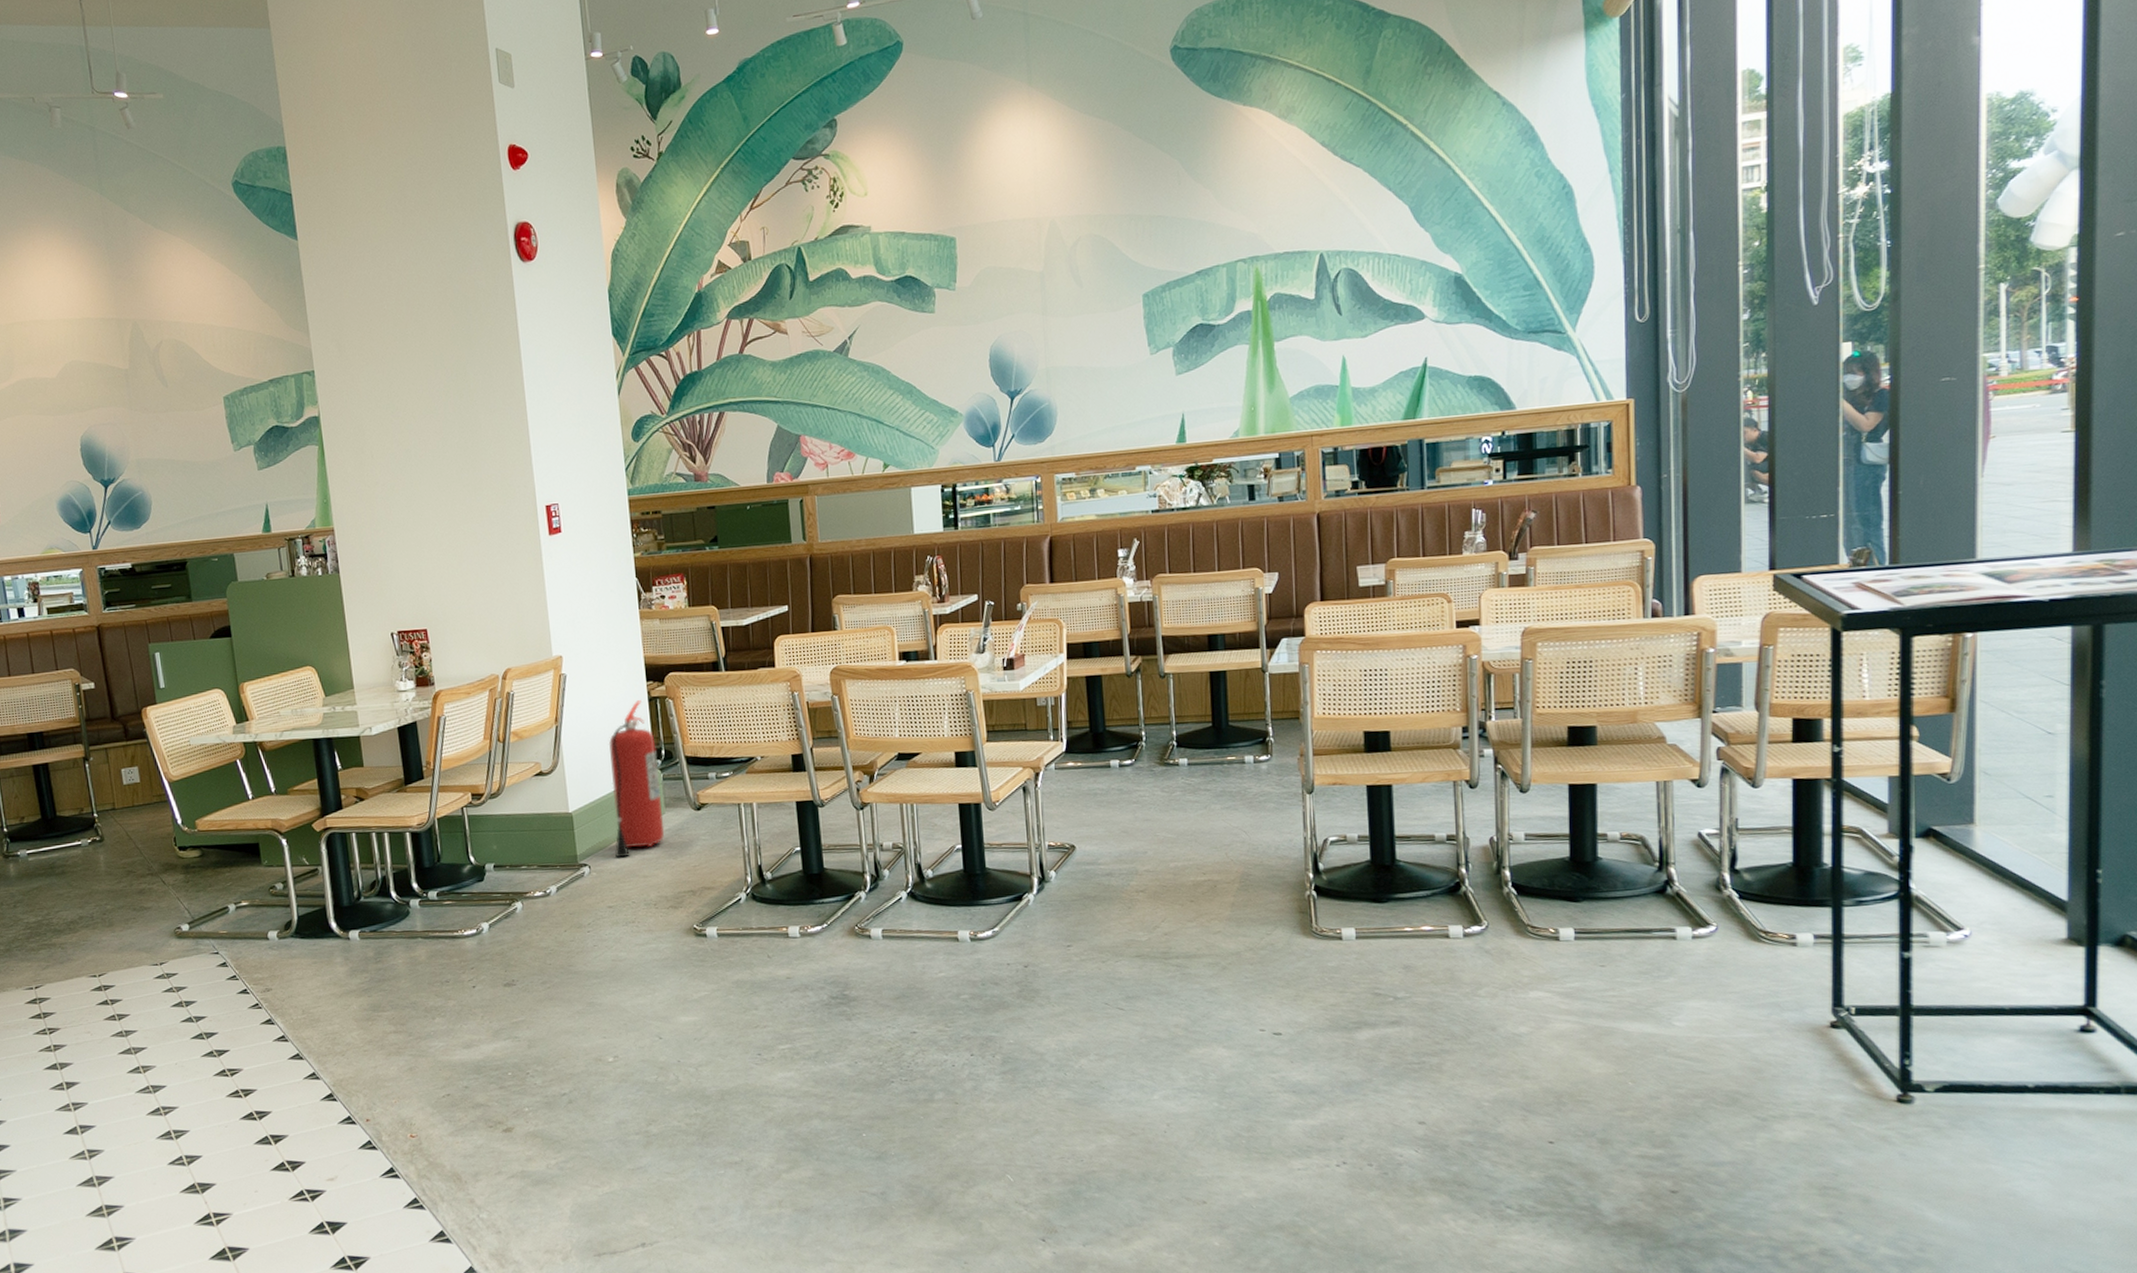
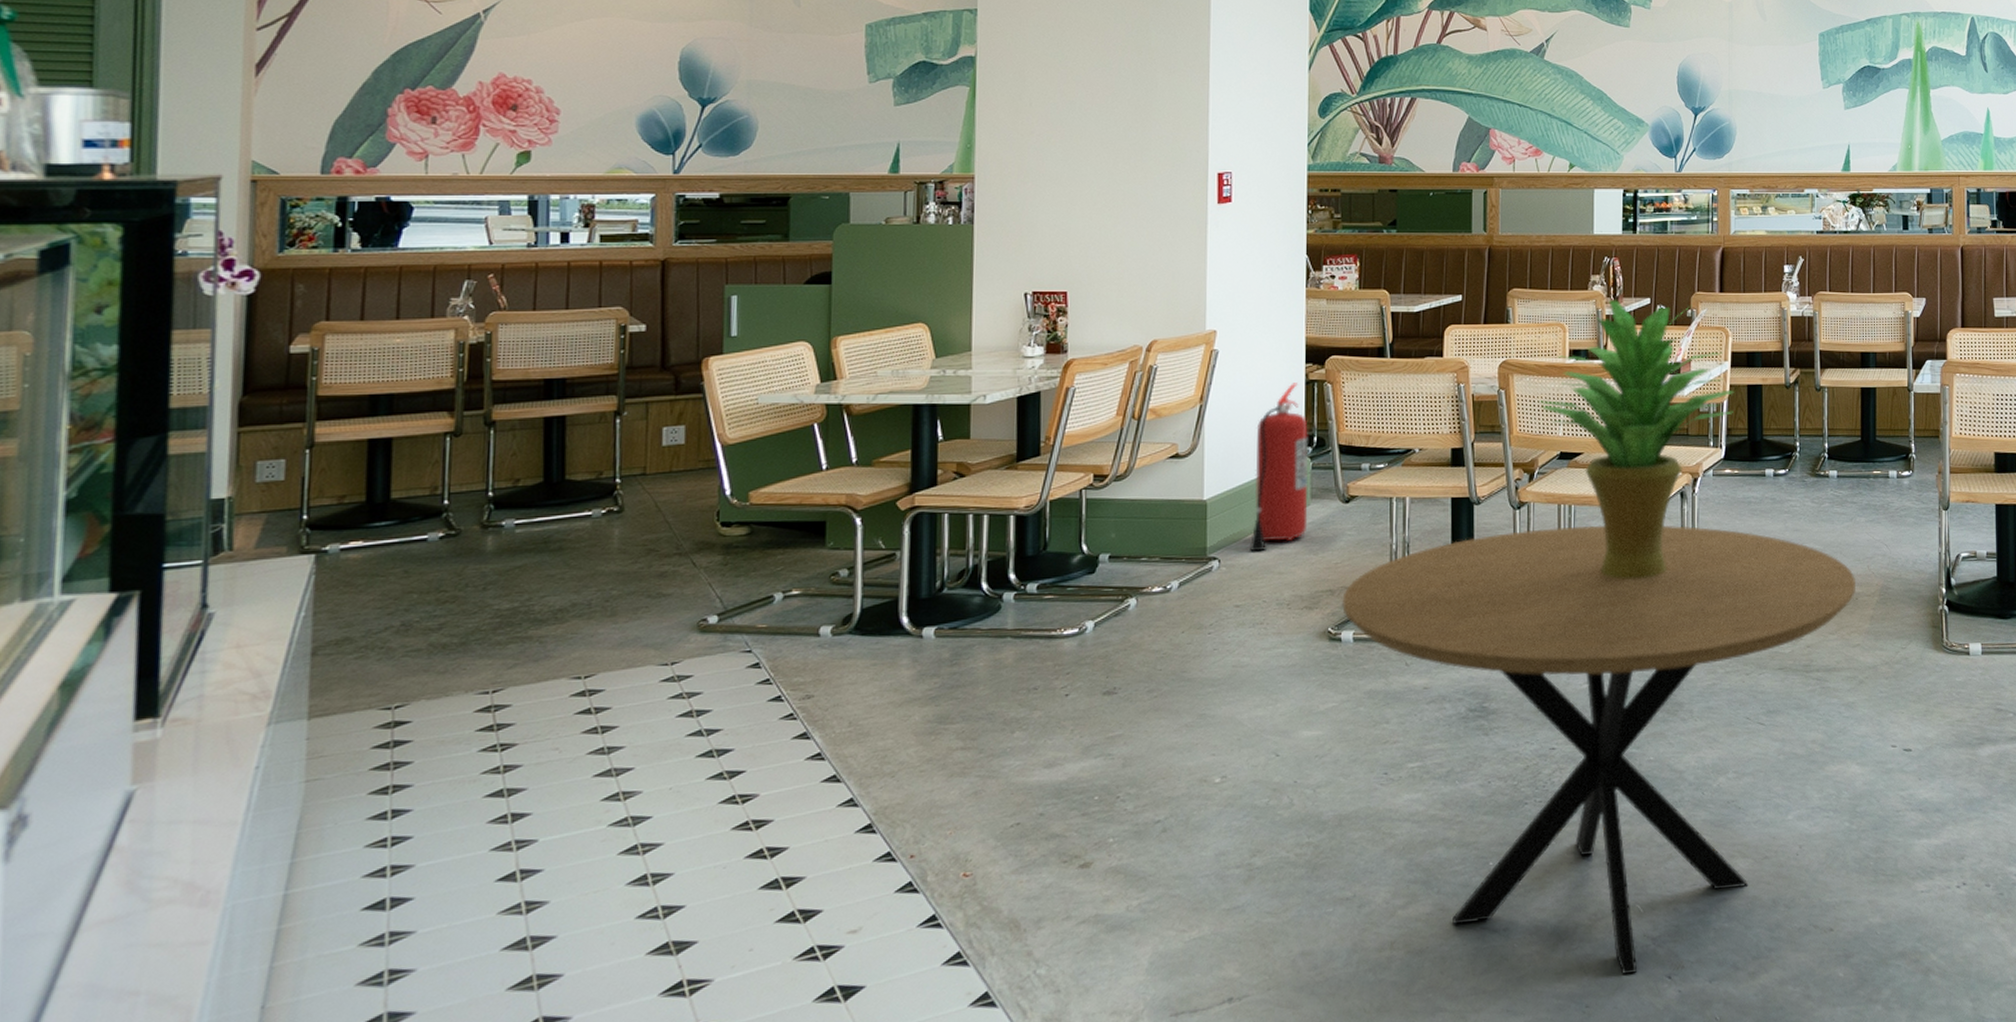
dining table: none [702,820,1214,1237] -> present [1341,526,1855,976]
potted plant: none [872,598,1073,873] -> present [1538,300,1735,579]

